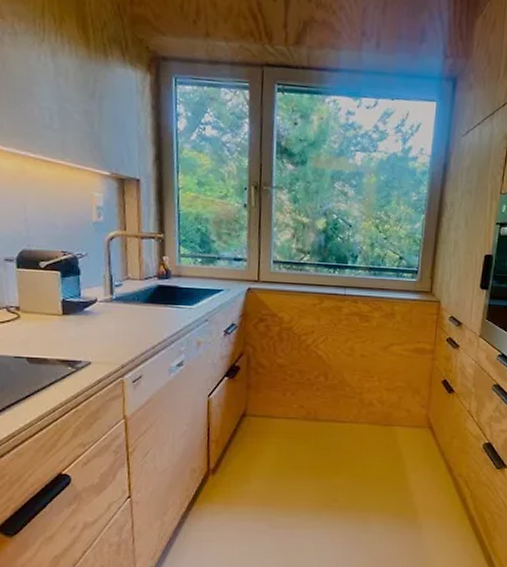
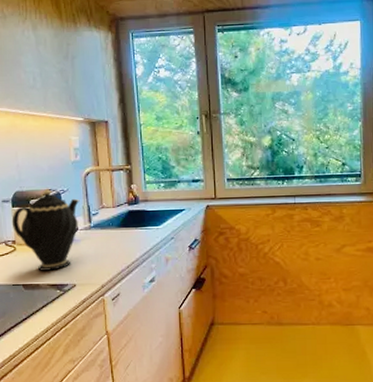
teapot: none [16,250,101,345] -> present [12,188,80,271]

